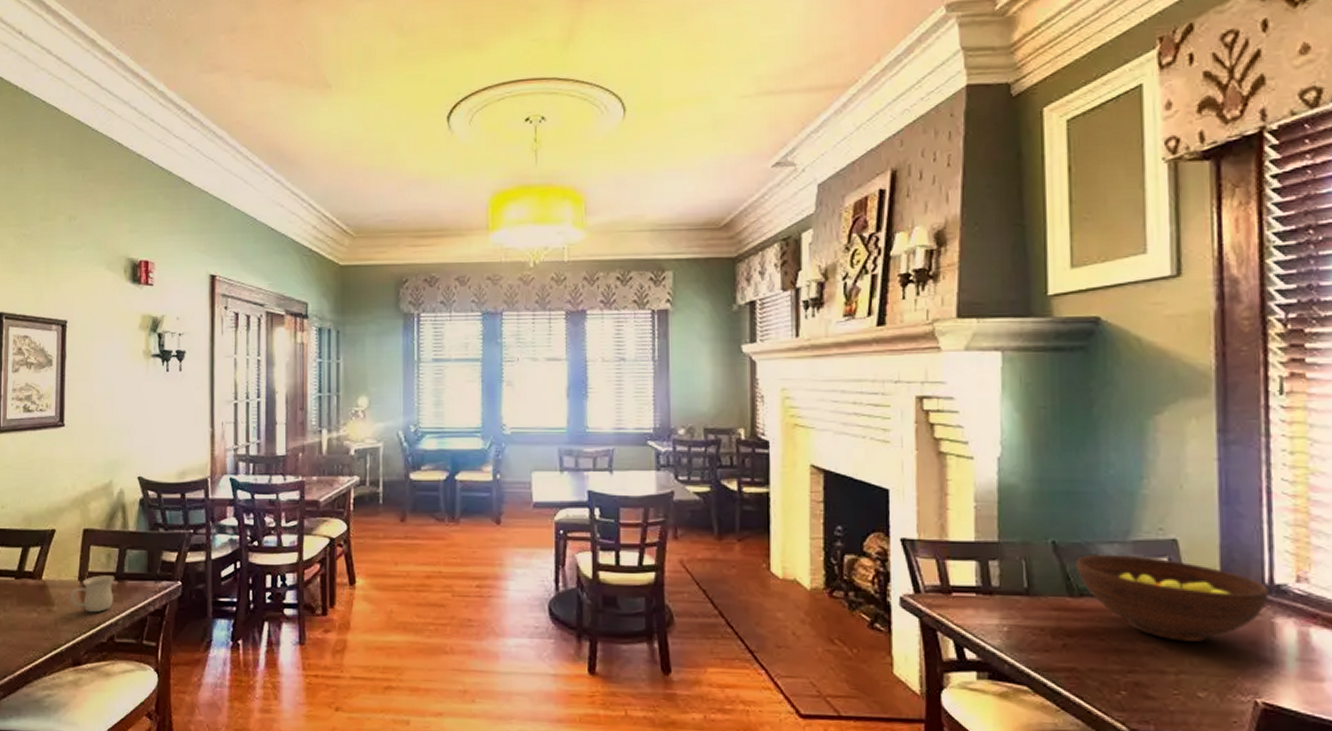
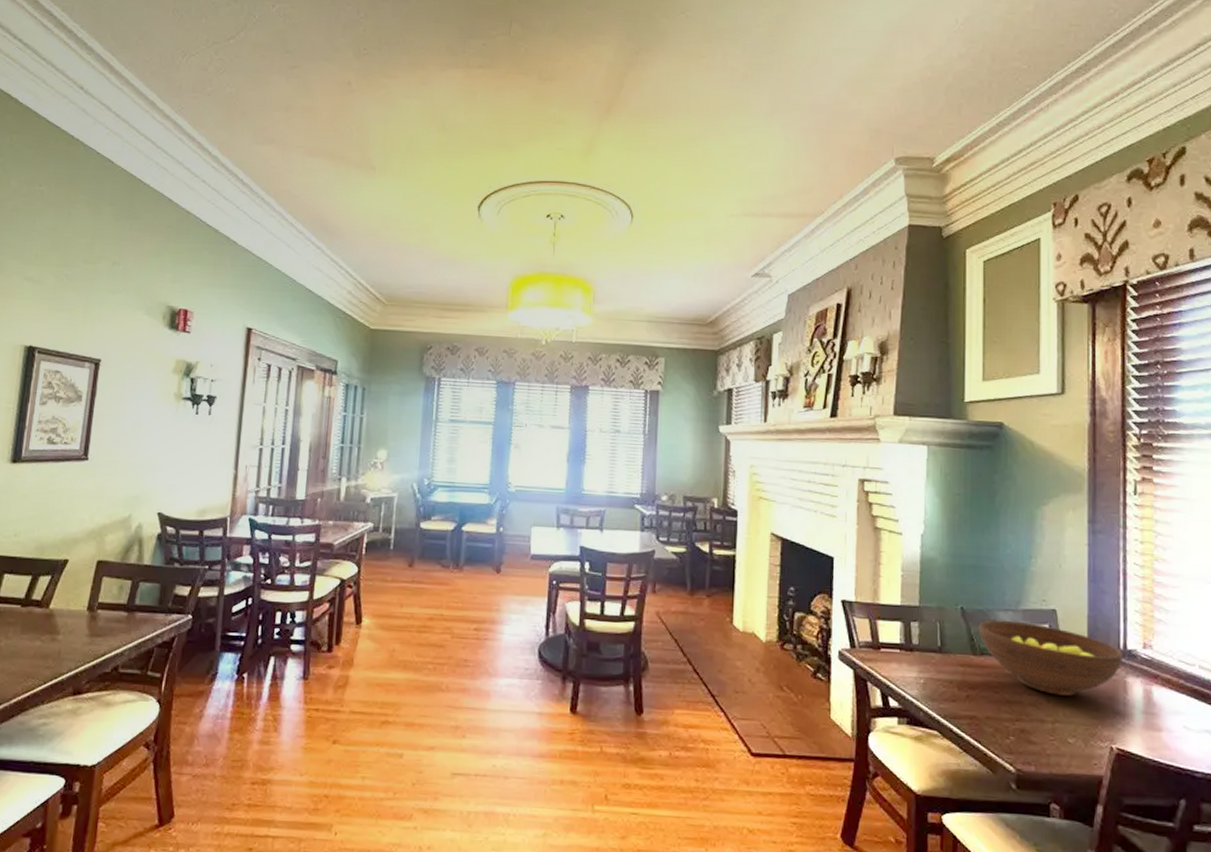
mug: present [69,575,114,613] -> none [76,606,125,643]

